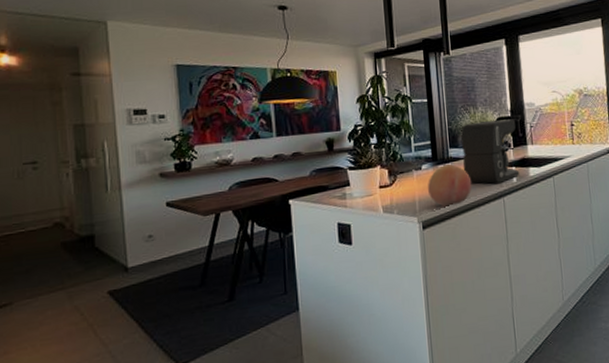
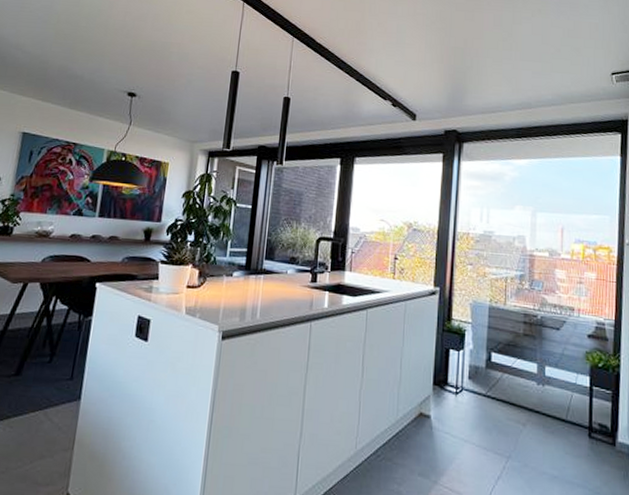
fruit: present [427,163,472,207] -> none [234,275,281,321]
coffee maker: present [461,119,520,184] -> none [274,237,338,307]

